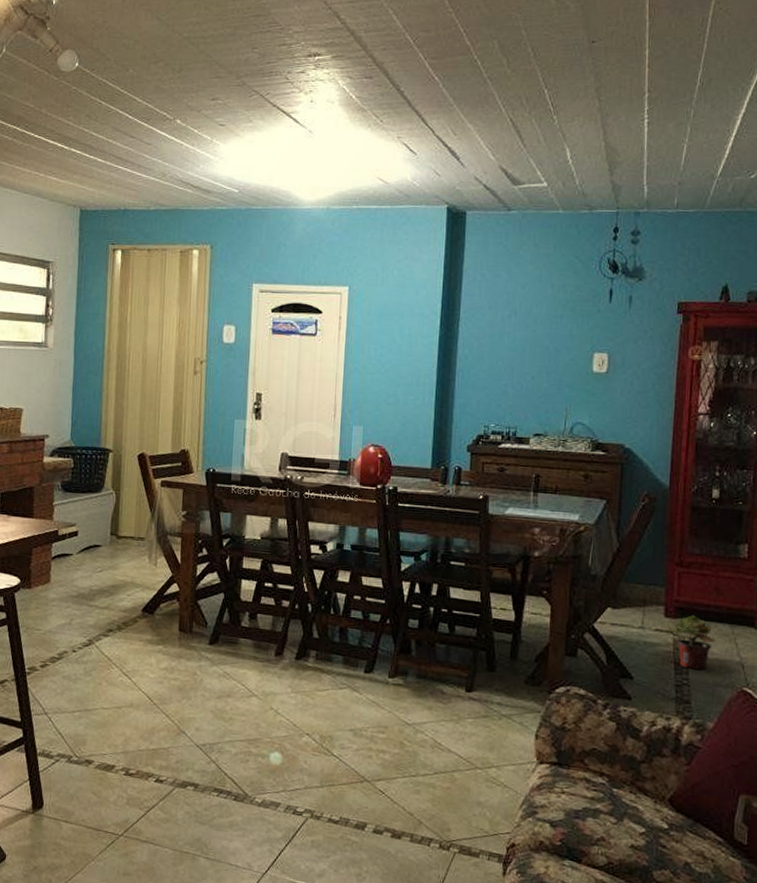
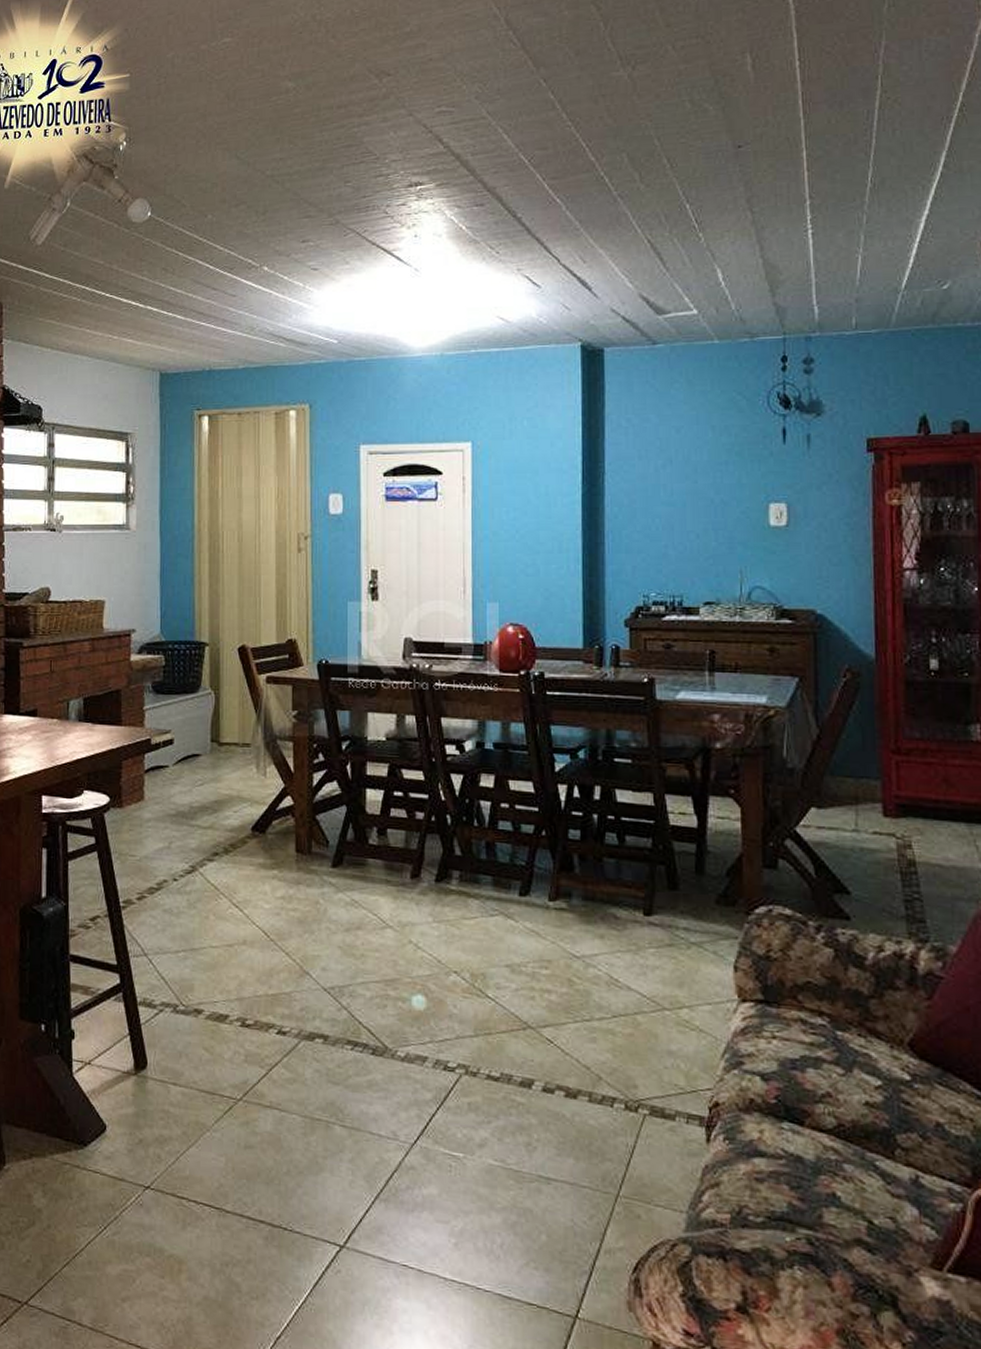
potted plant: present [668,615,716,669] -> none [889,813,950,880]

